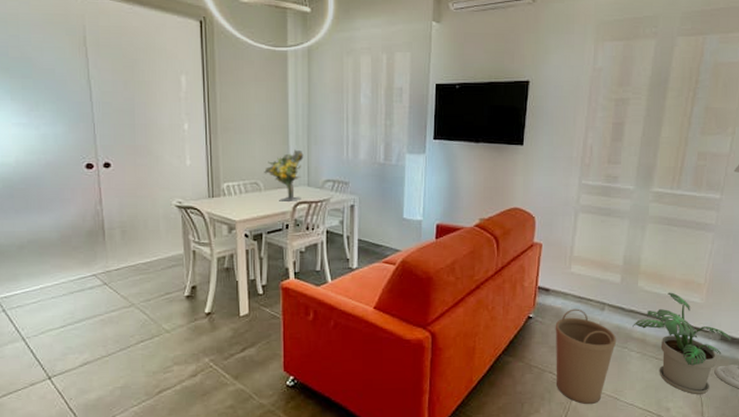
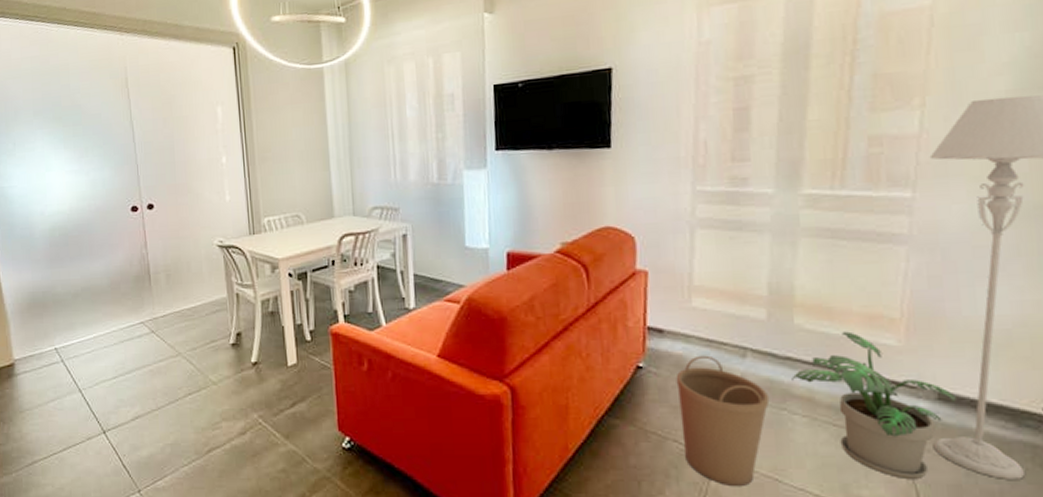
bouquet: present [264,149,304,201] -> none [305,175,347,235]

